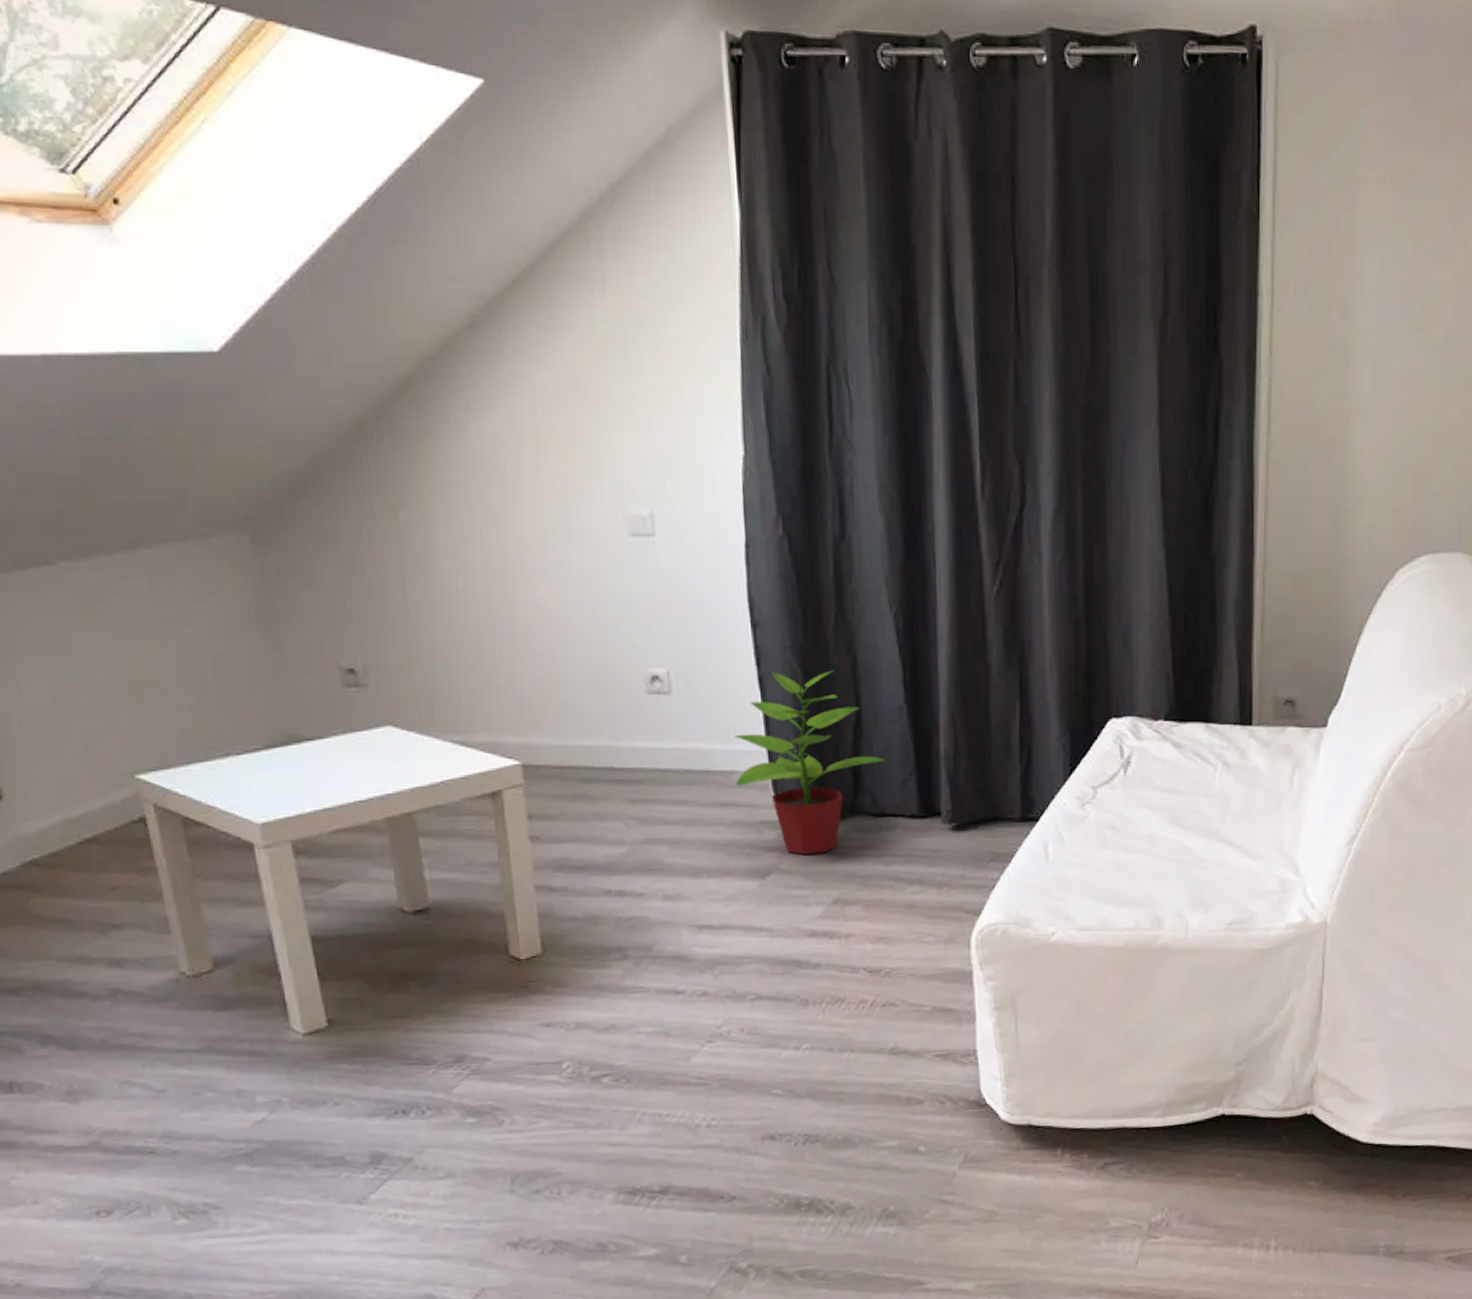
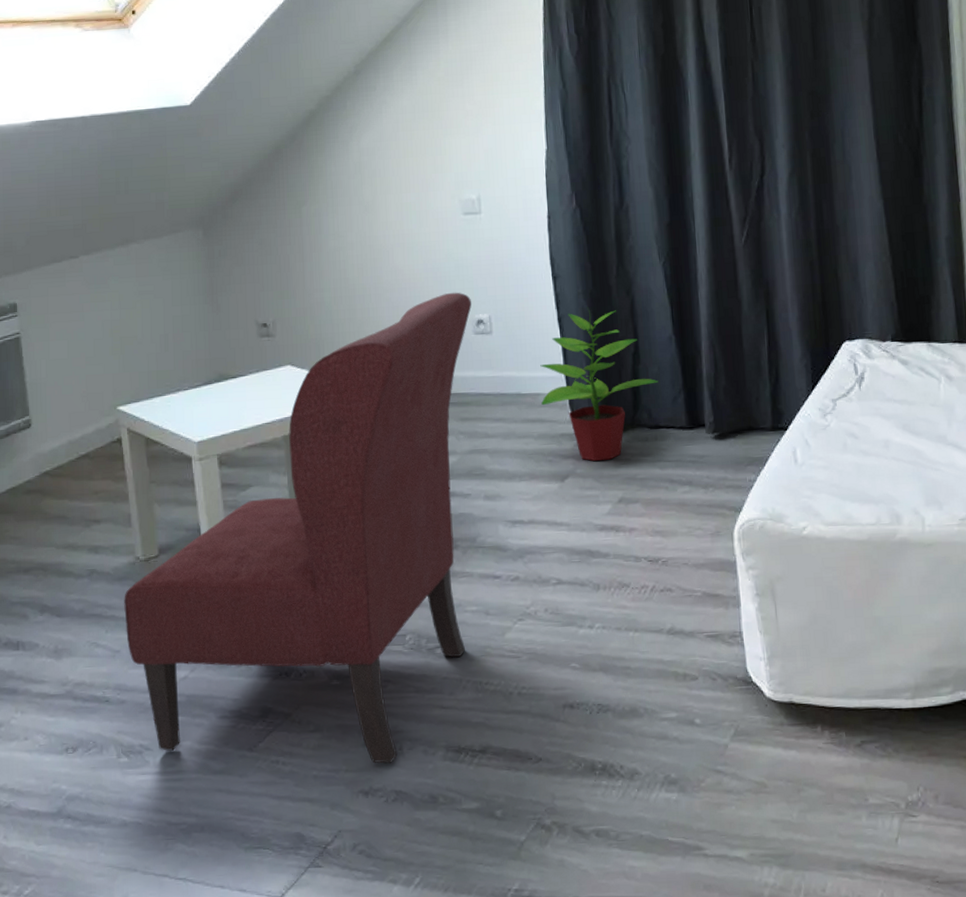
chair: none [166,638,643,1211] -> present [124,292,472,764]

